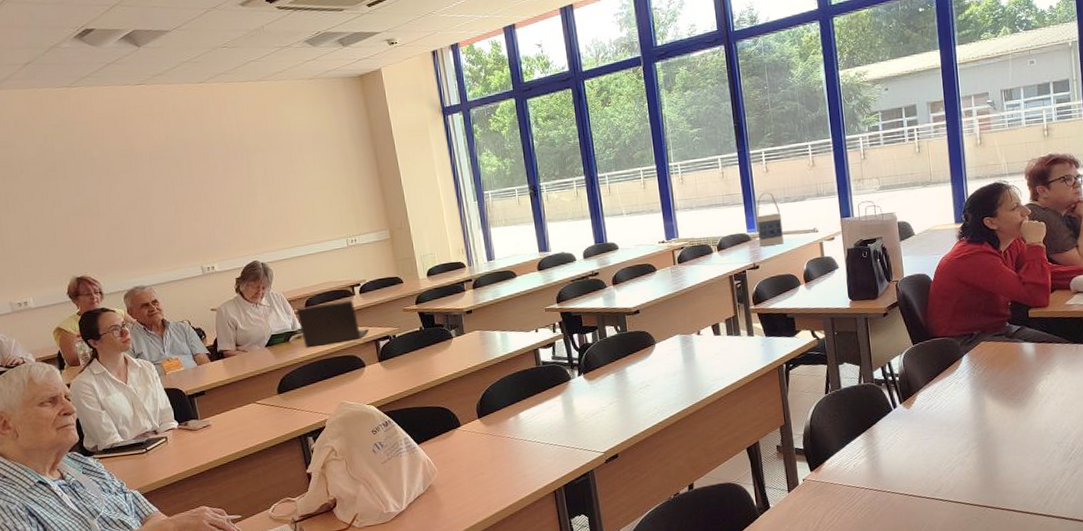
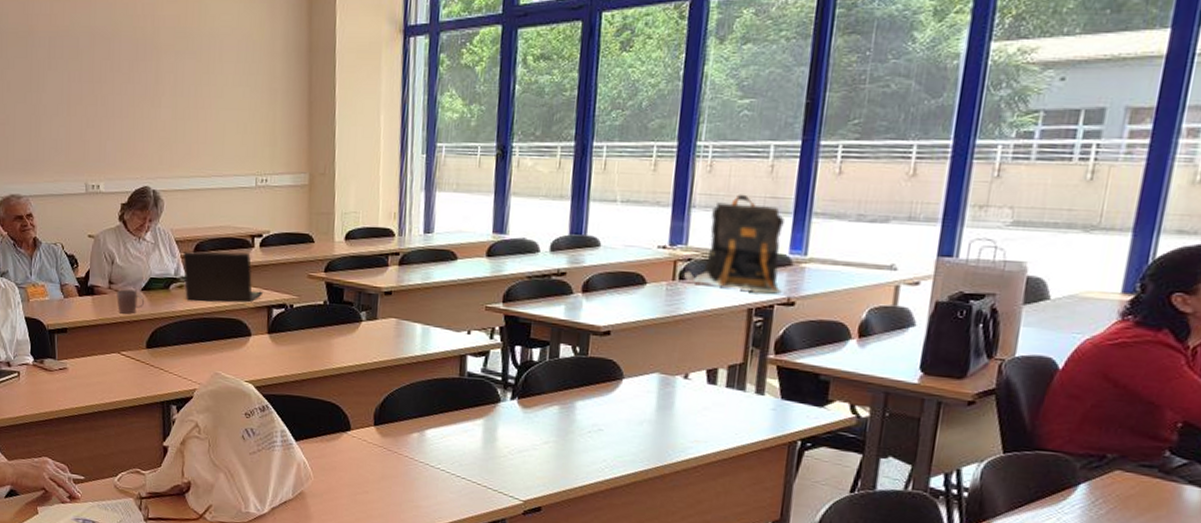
mug: none [244,347,270,369] -> present [116,289,145,314]
backpack: none [681,195,751,264] -> present [684,194,785,294]
bag: present [756,192,784,247] -> none [803,203,846,279]

